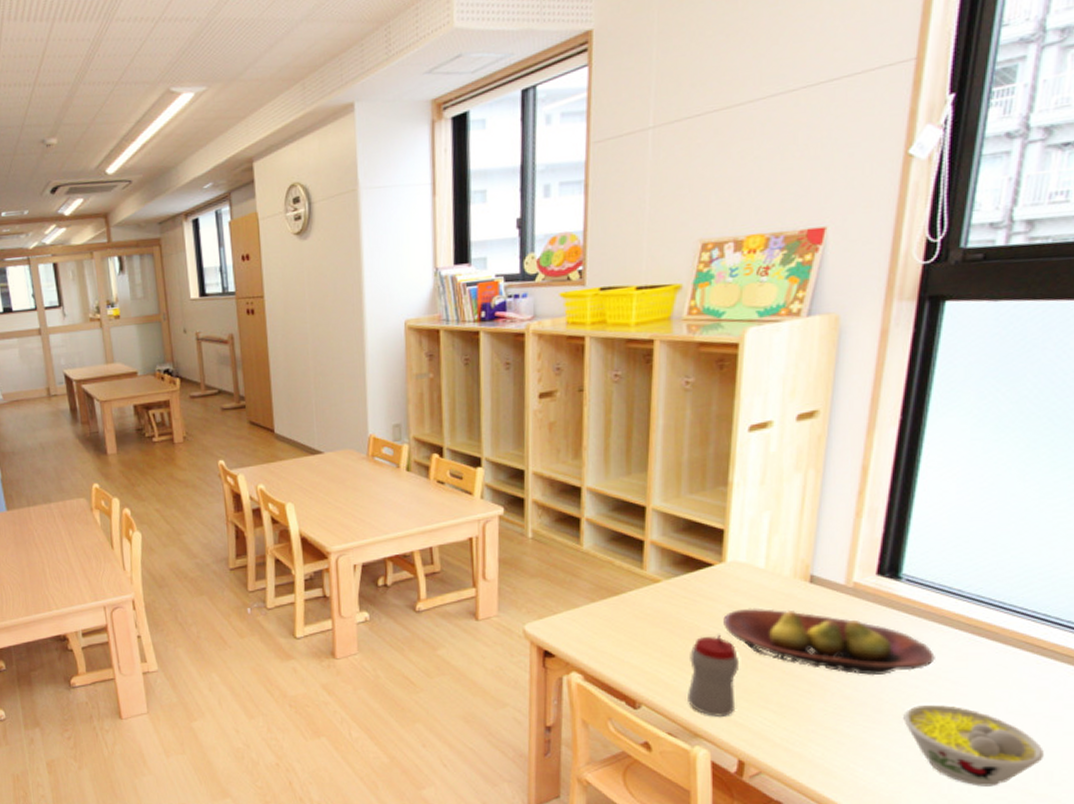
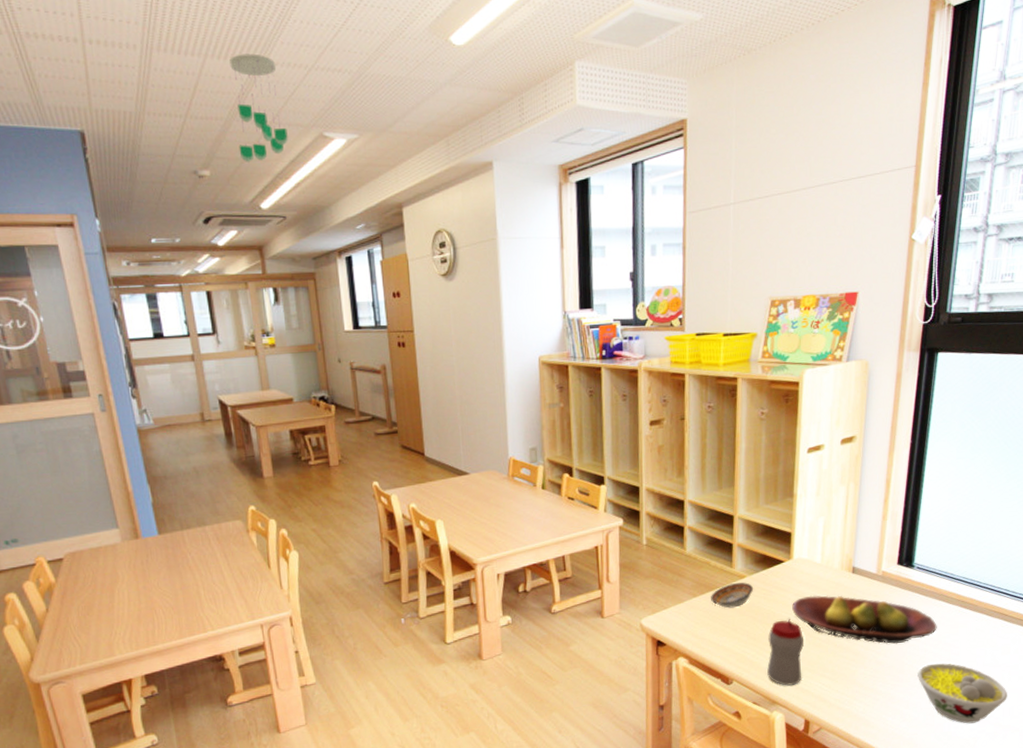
ceiling mobile: none [77,11,134,127] -> present [229,53,288,162]
bowl: none [614,588,670,618] -> present [711,582,753,608]

